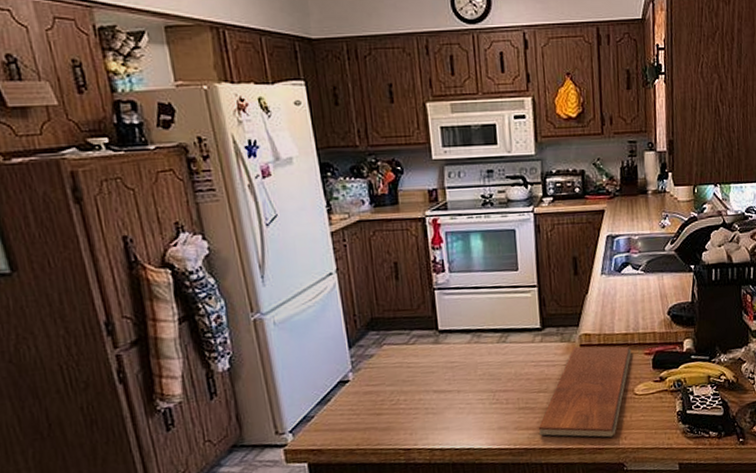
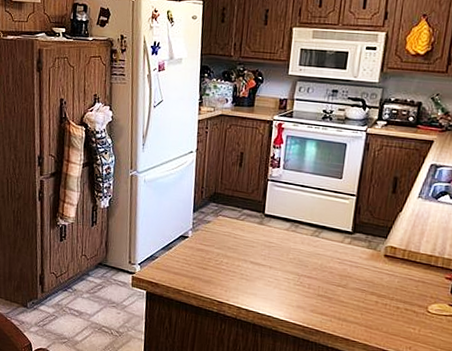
chopping board: present [538,346,632,438] -> none [330,255,434,343]

